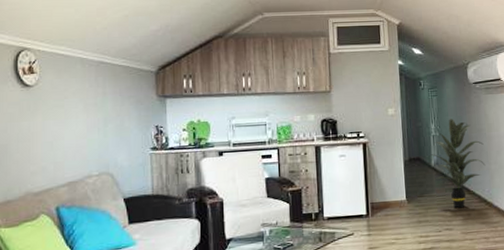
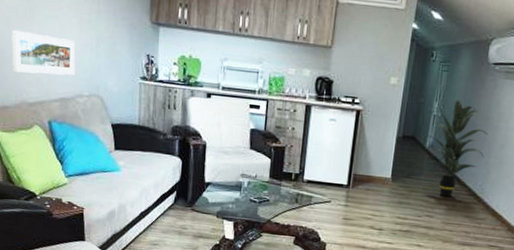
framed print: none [15,123,83,166] -> present [12,29,75,76]

